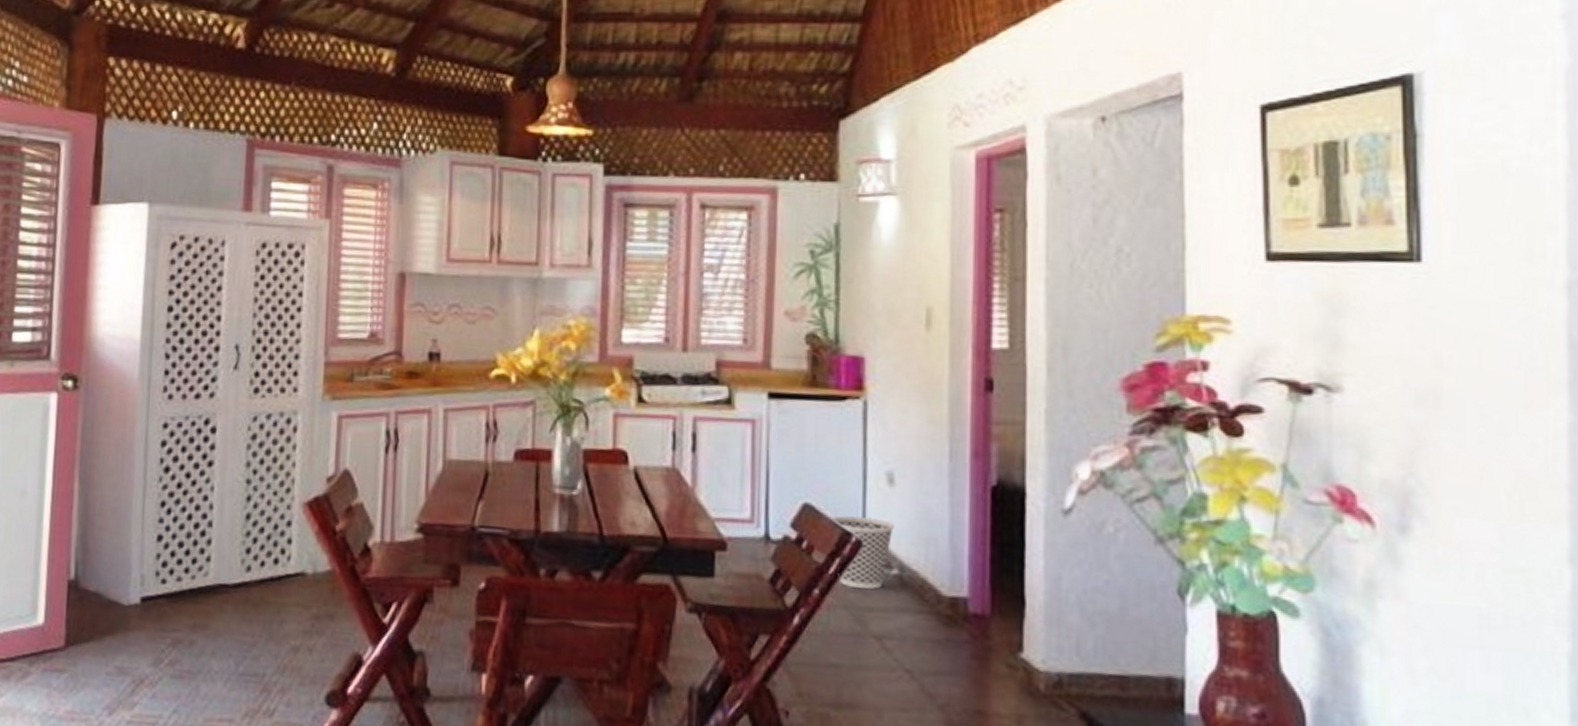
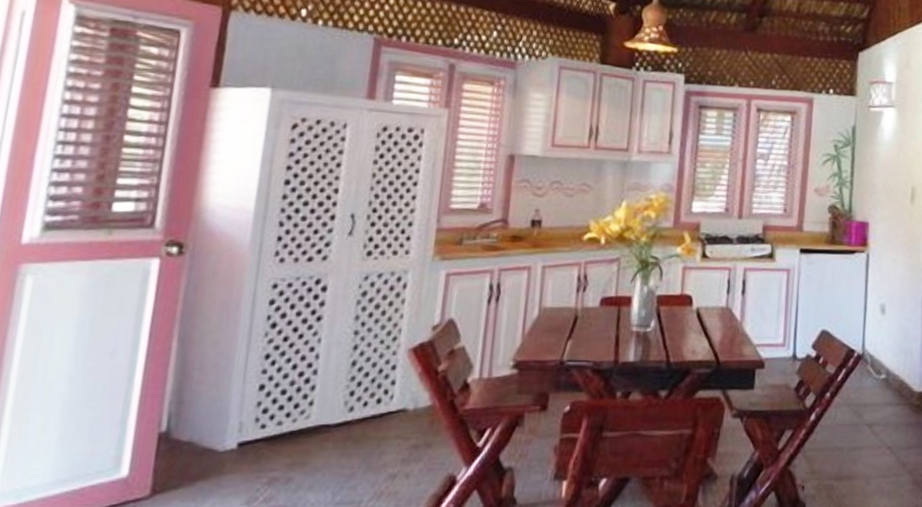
wastebasket: present [830,515,894,590] -> none [840,338,884,391]

